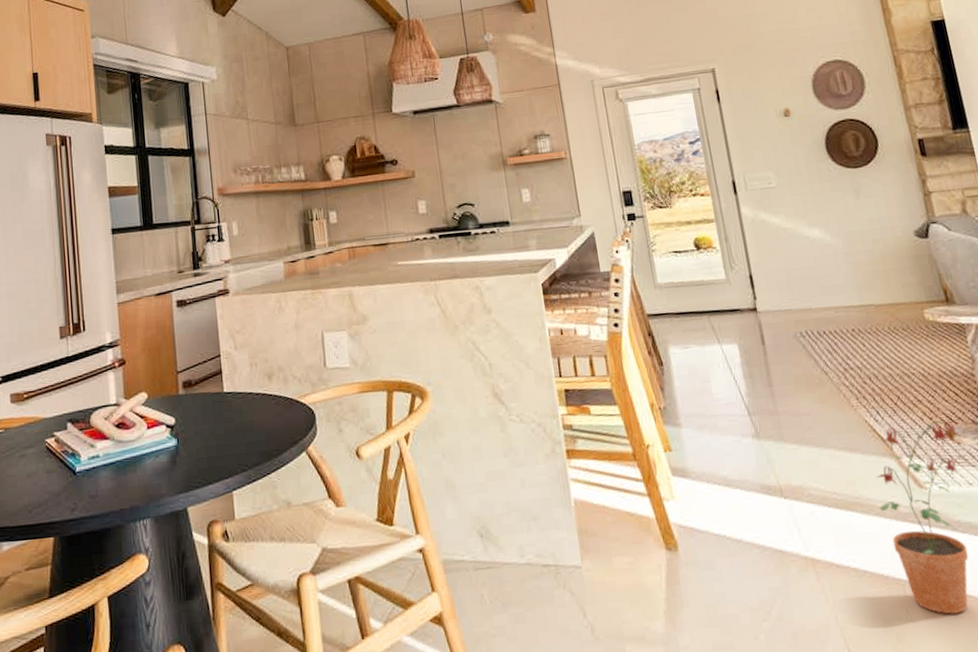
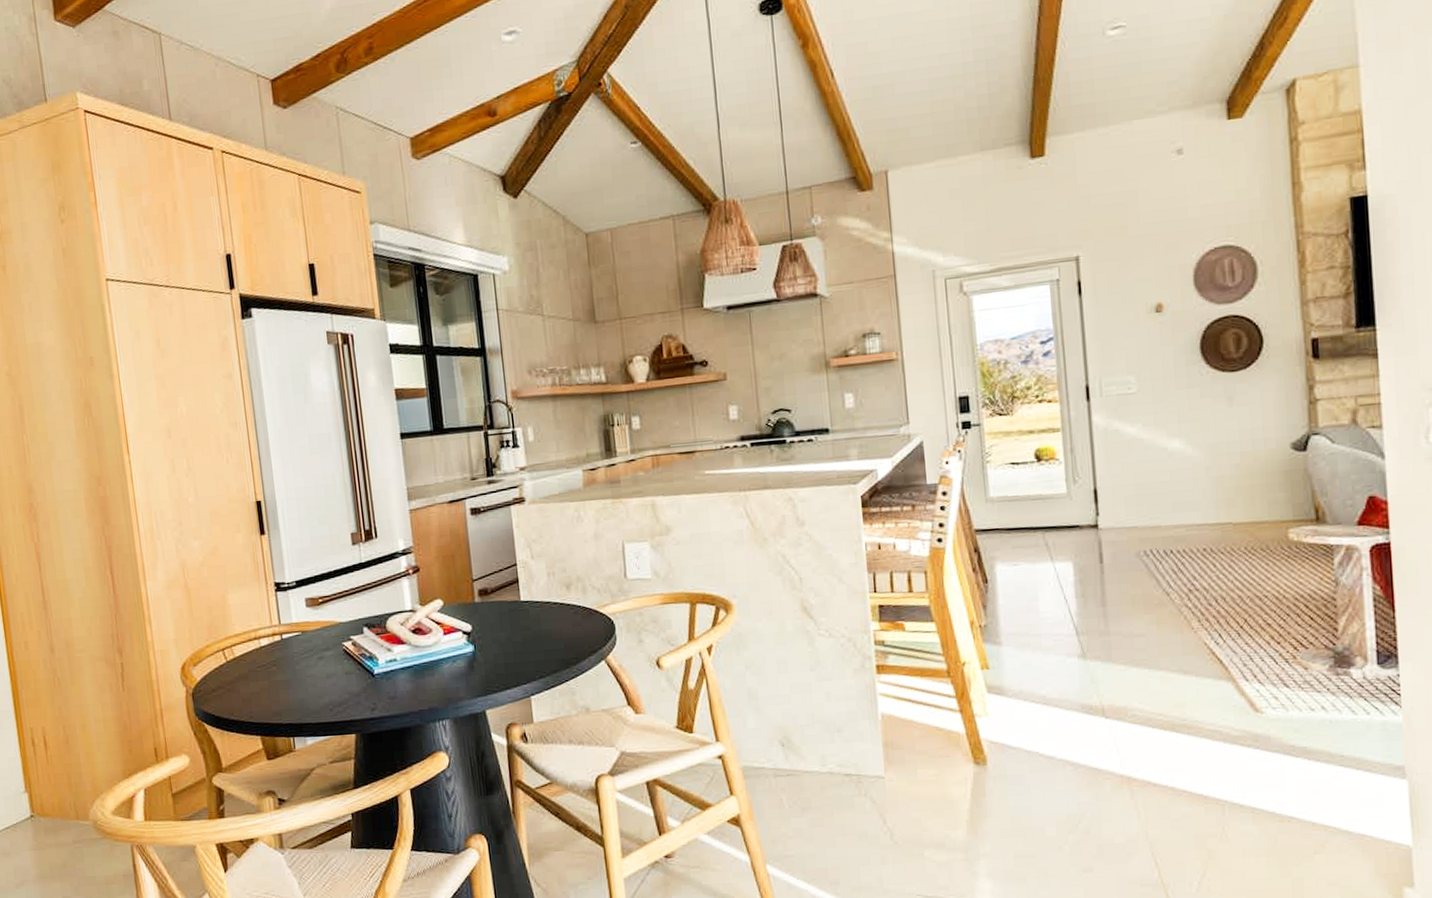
potted plant: present [876,420,969,615] -> none [1208,645,1311,834]

